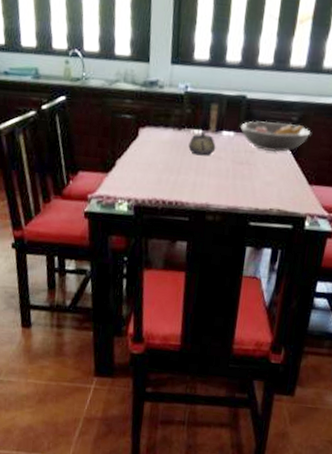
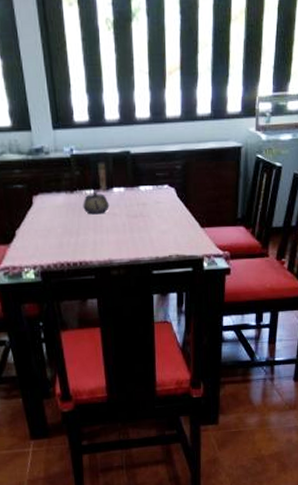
fruit bowl: present [240,121,311,153] -> none [128,171,196,202]

